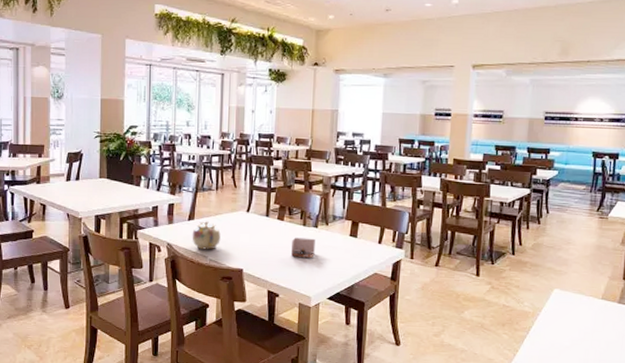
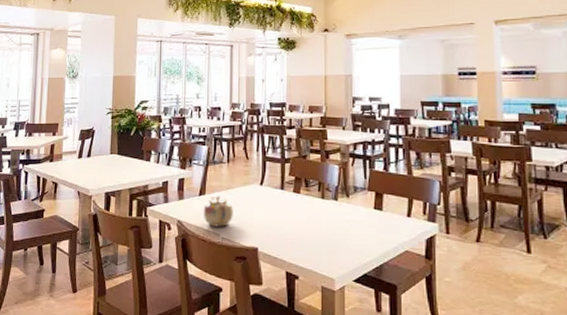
teacup: present [291,237,315,258] -> none [310,212,336,234]

